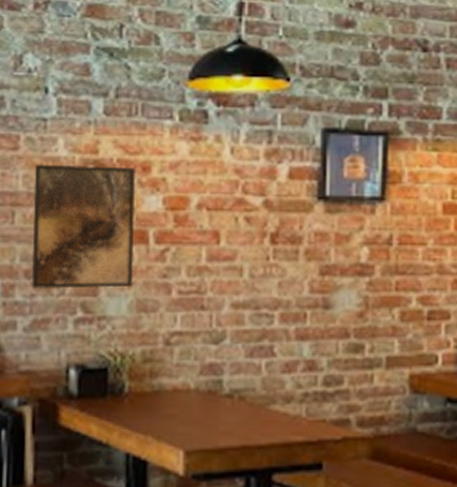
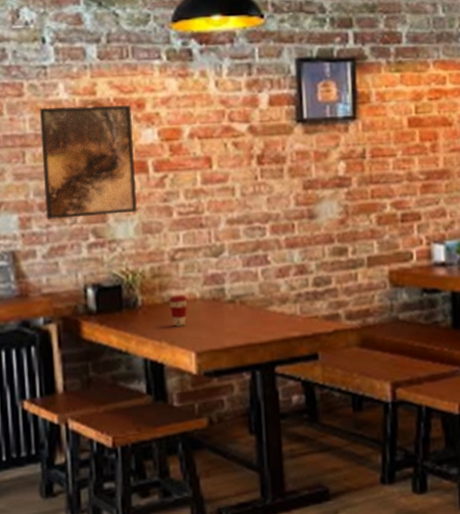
coffee cup: none [159,384,180,420] -> present [168,295,188,327]

